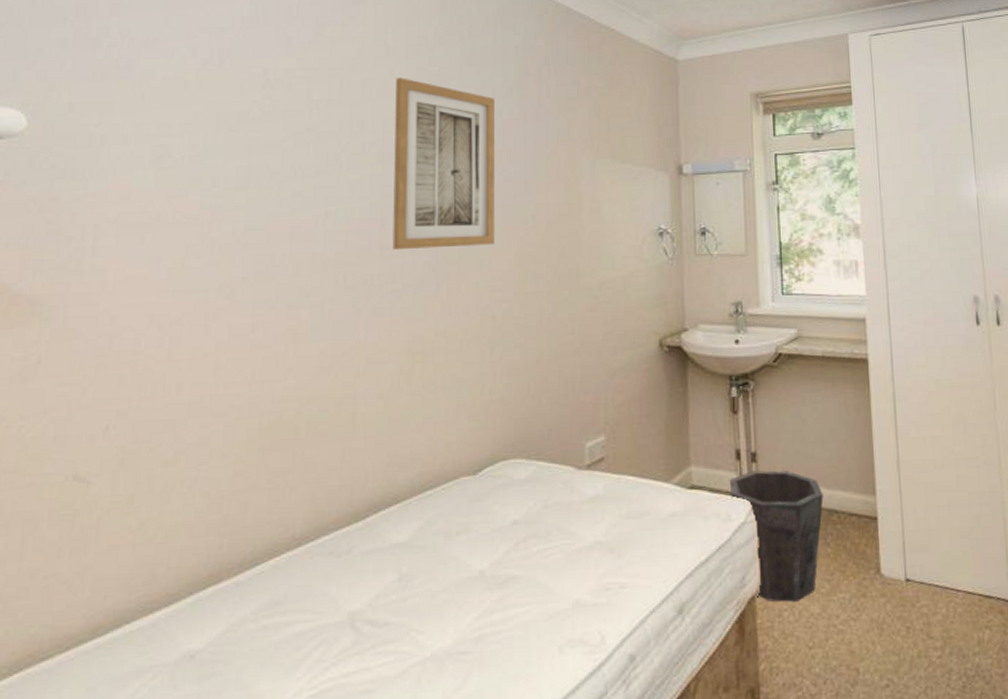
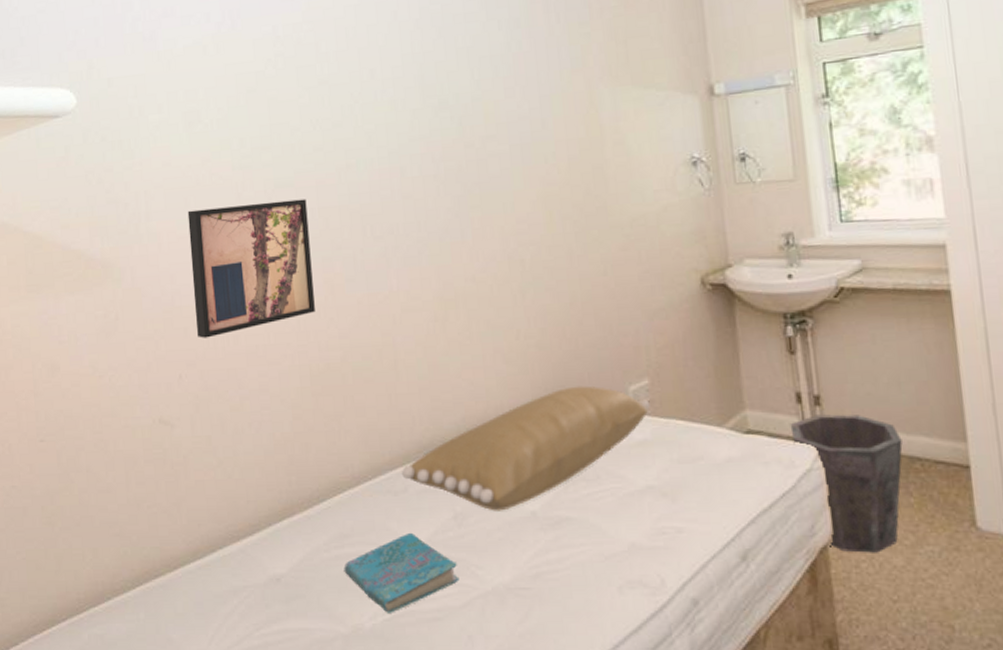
wall art: none [134,243,278,386] -> present [187,199,315,338]
cover: none [271,598,398,688] -> present [343,533,460,613]
pillow: none [348,442,604,572] -> present [402,386,650,511]
wall art: present [392,78,496,250] -> none [399,19,516,199]

